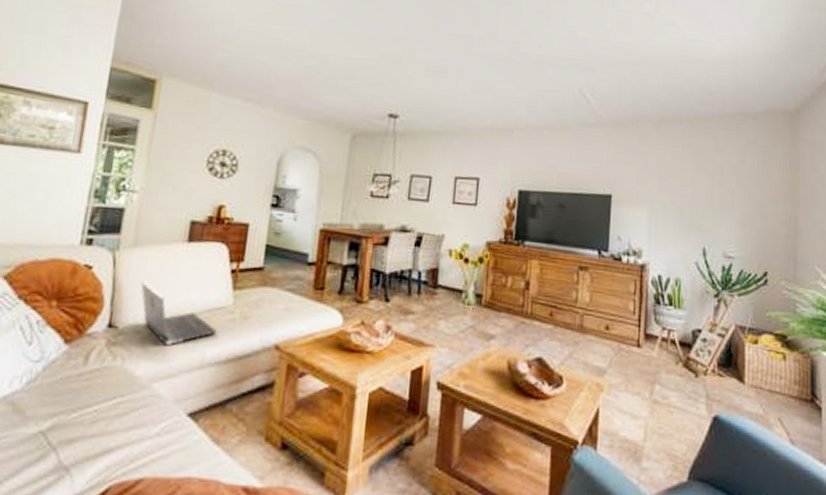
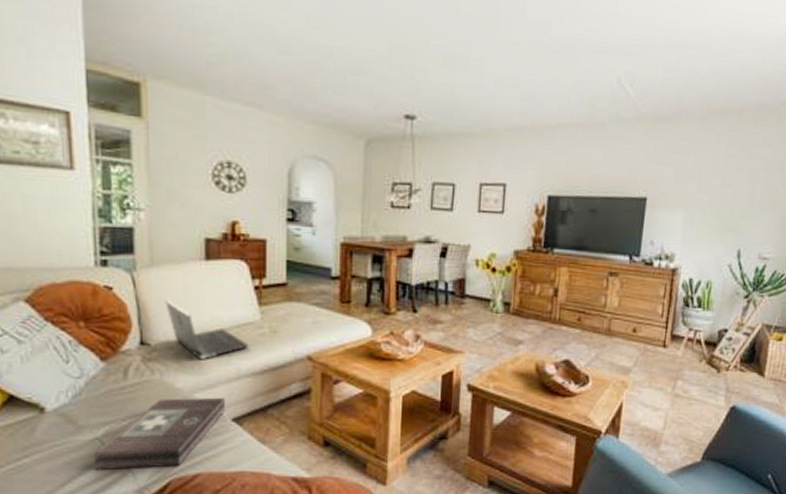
first aid kit: none [30,387,185,471] -> present [93,397,226,471]

